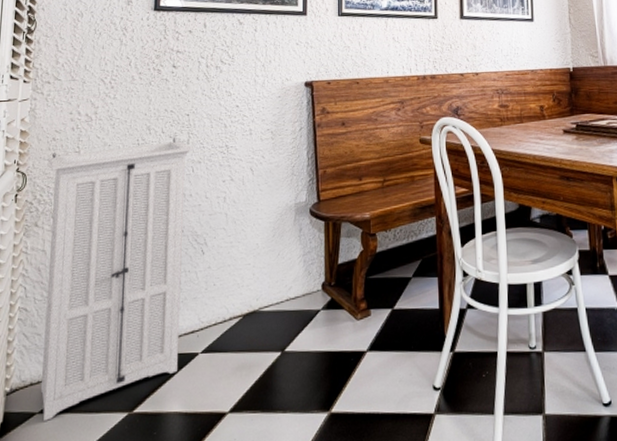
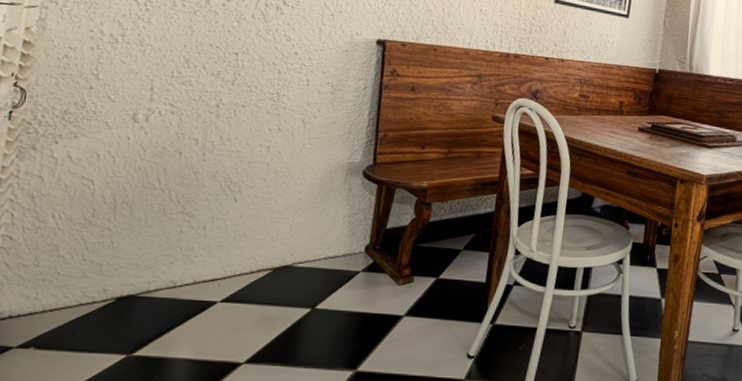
storage cabinet: present [40,138,193,421] -> none [21,71,238,356]

